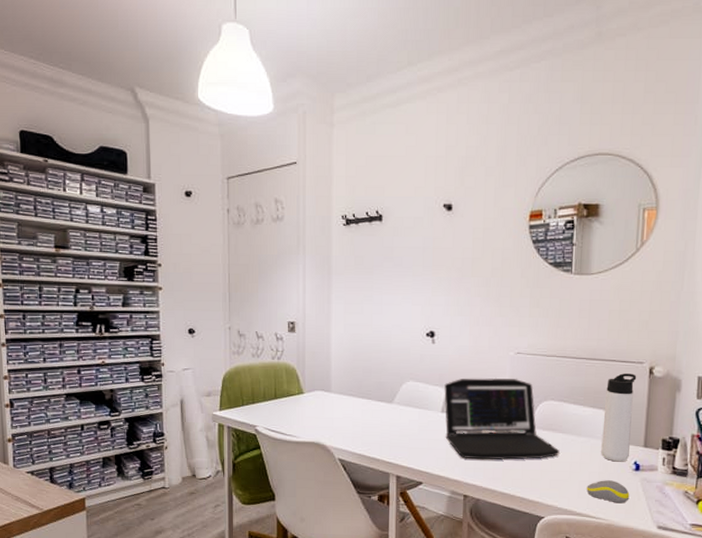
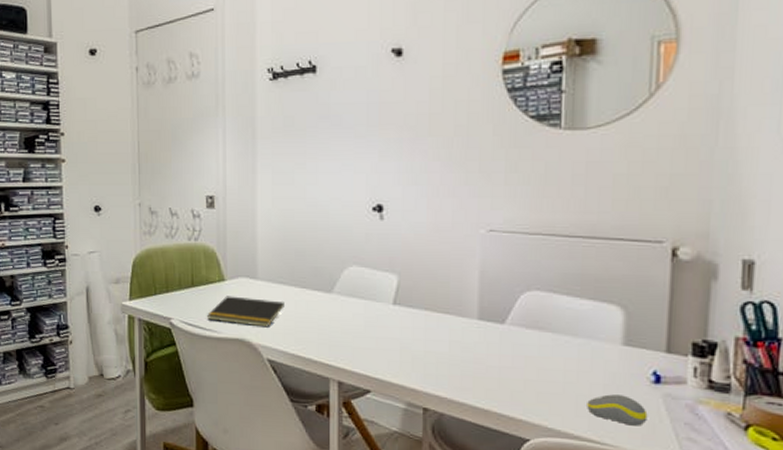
notepad: none [288,406,353,432] -> present [207,296,285,328]
laptop: present [444,377,560,460] -> none [396,261,549,365]
thermos bottle: present [601,373,637,462] -> none [606,256,654,372]

